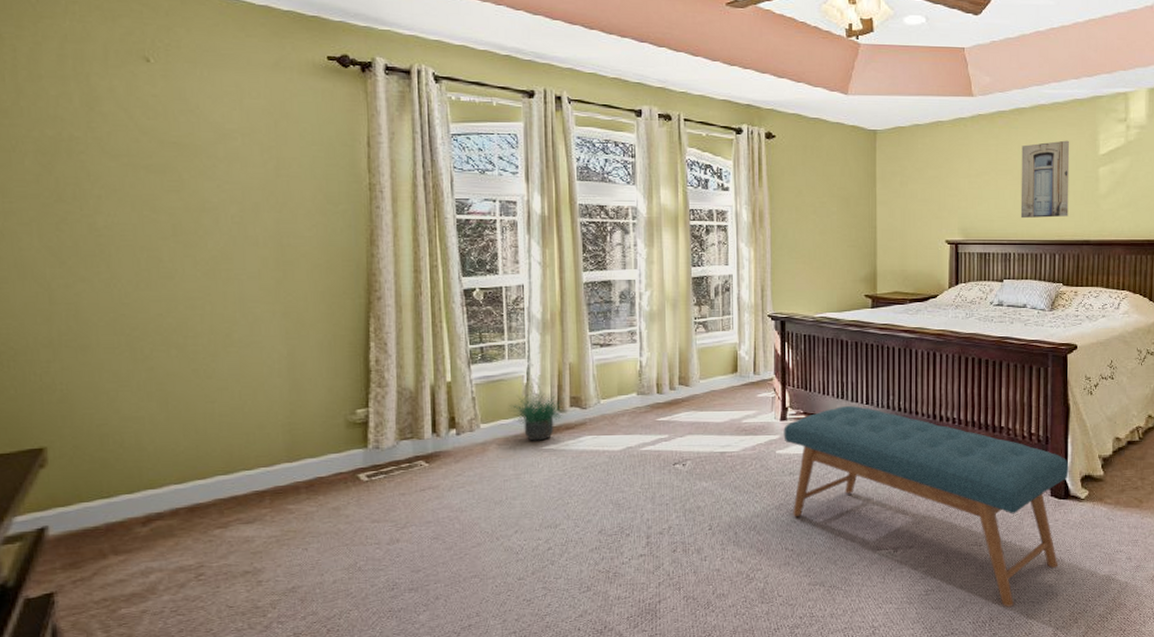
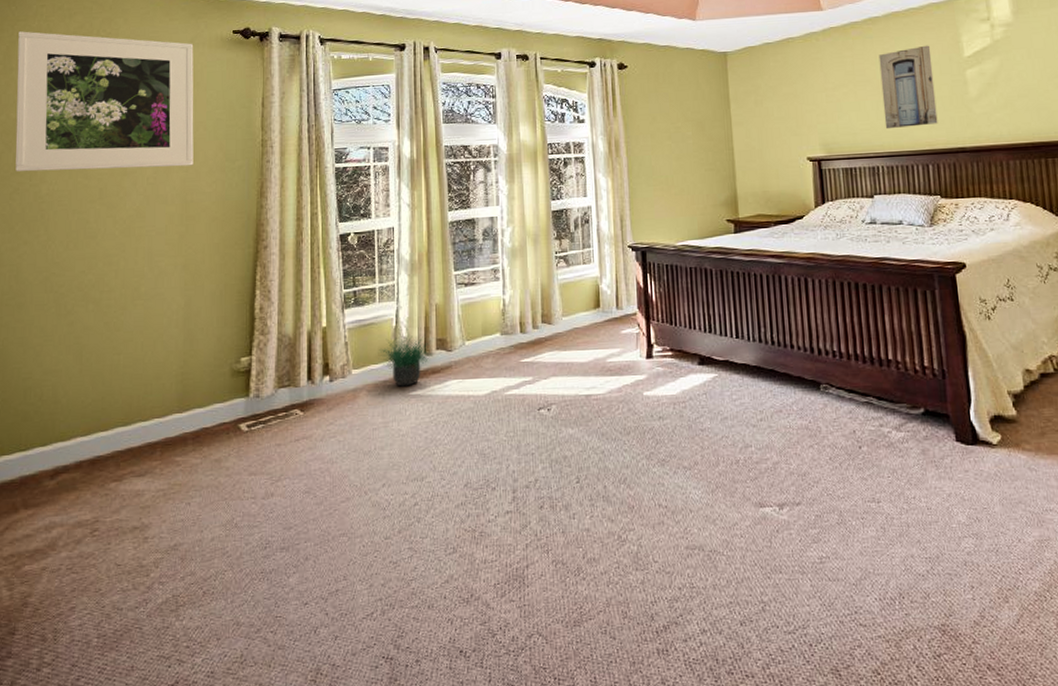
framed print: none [44,31,288,206] -> present [15,31,194,172]
bench: present [783,405,1069,607] -> none [650,339,976,580]

